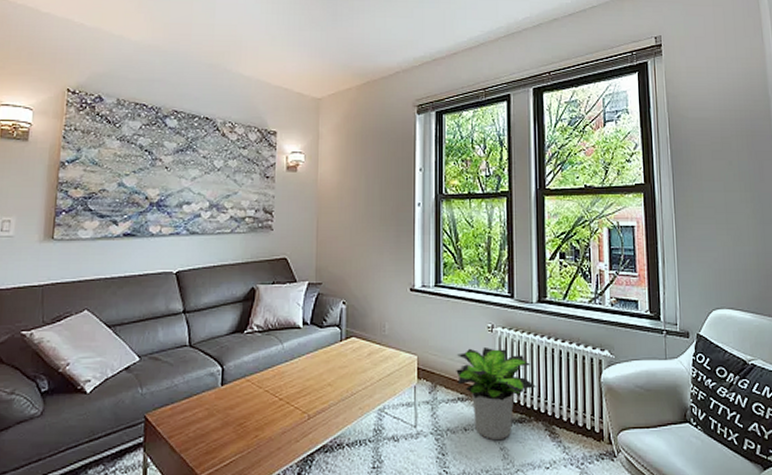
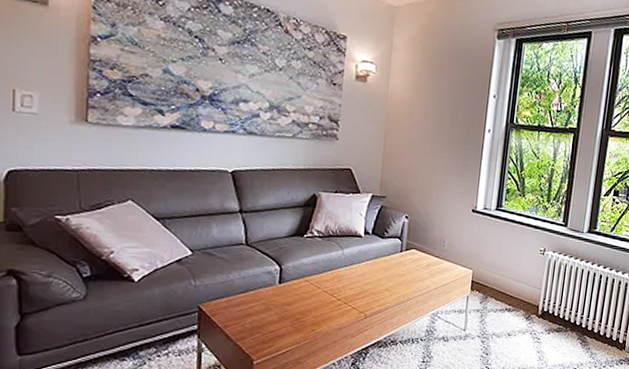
potted plant: present [456,346,536,441] -> none [506,267,575,345]

